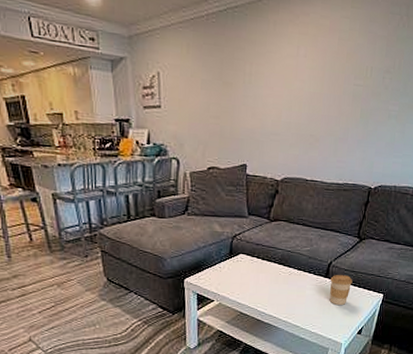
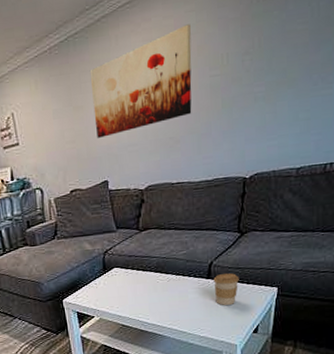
wall art: none [242,29,344,120] -> present [89,24,192,138]

